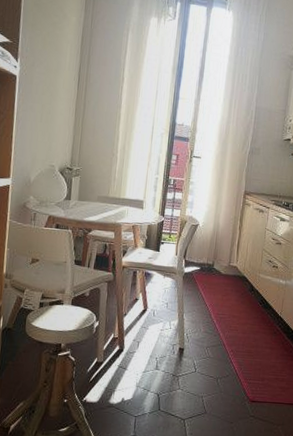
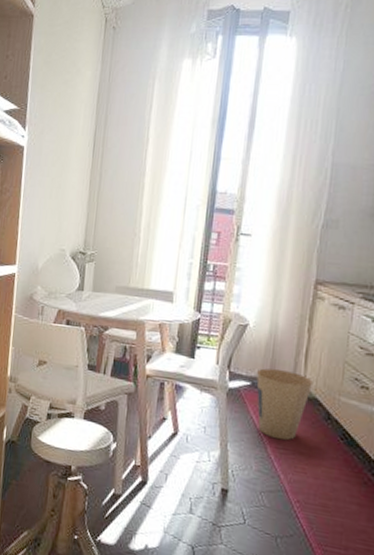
trash can: none [204,256,242,308] -> present [256,368,313,441]

